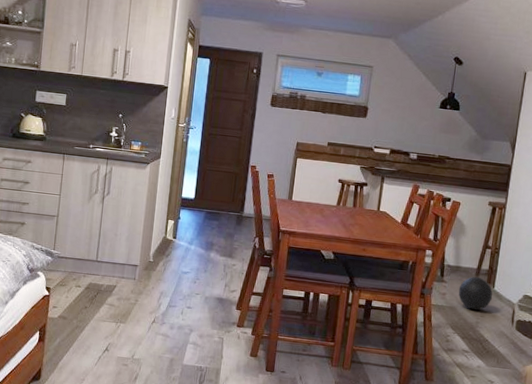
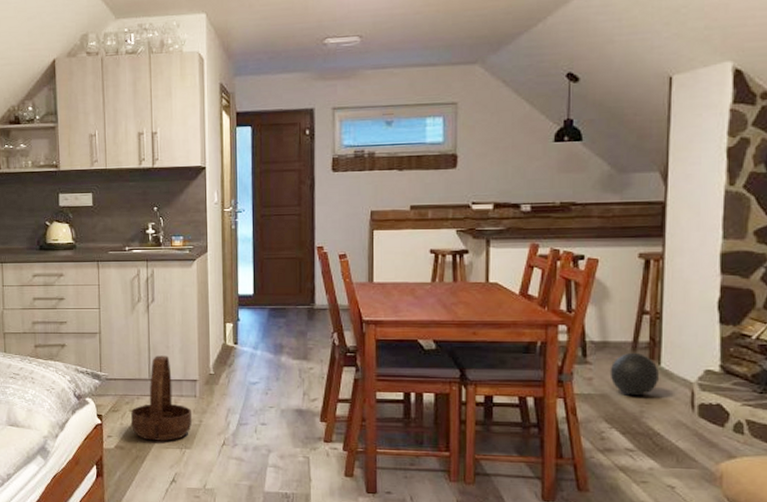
basket: none [75,241,130,315] -> present [131,355,192,441]

